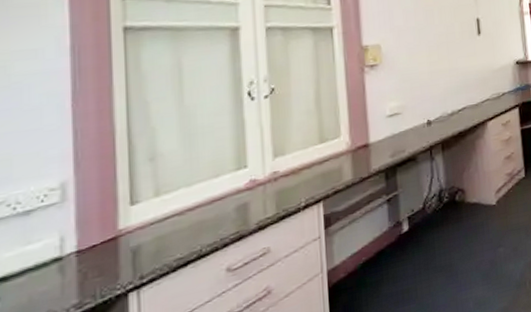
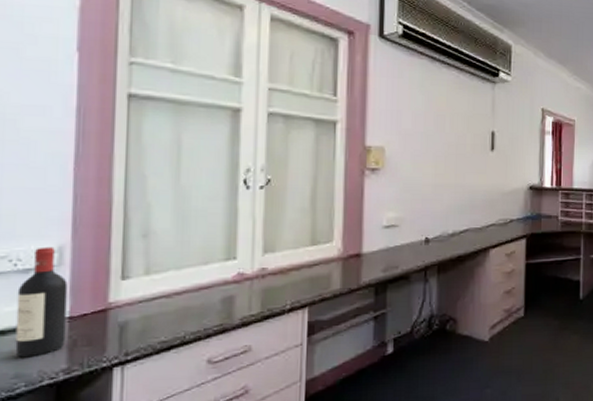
wine bottle: none [18,184,75,302] -> present [15,246,68,358]

